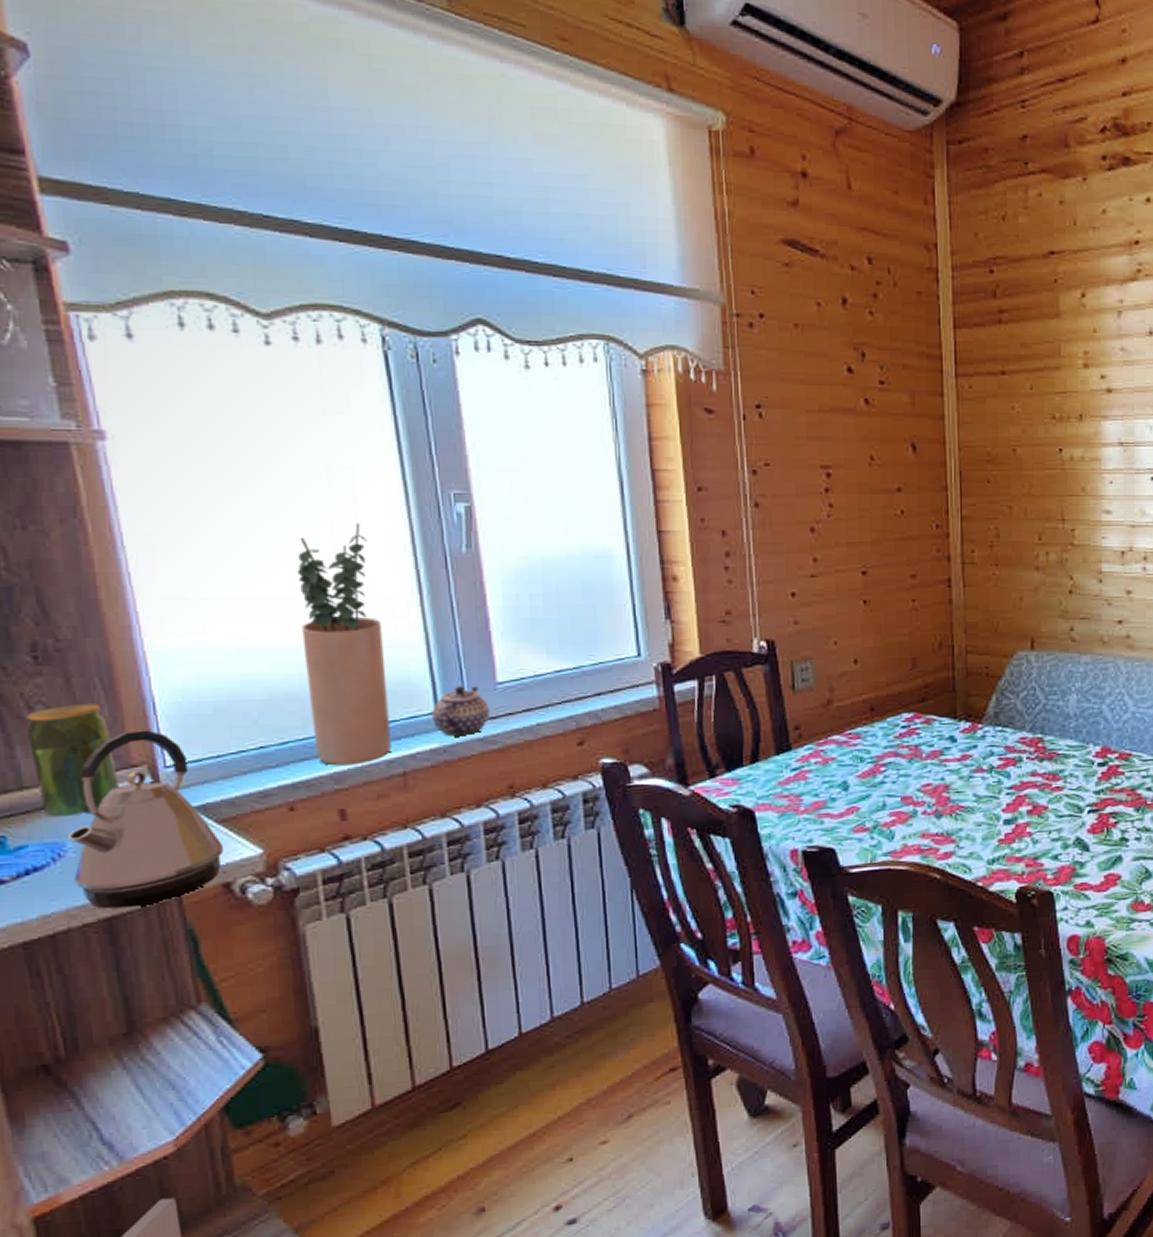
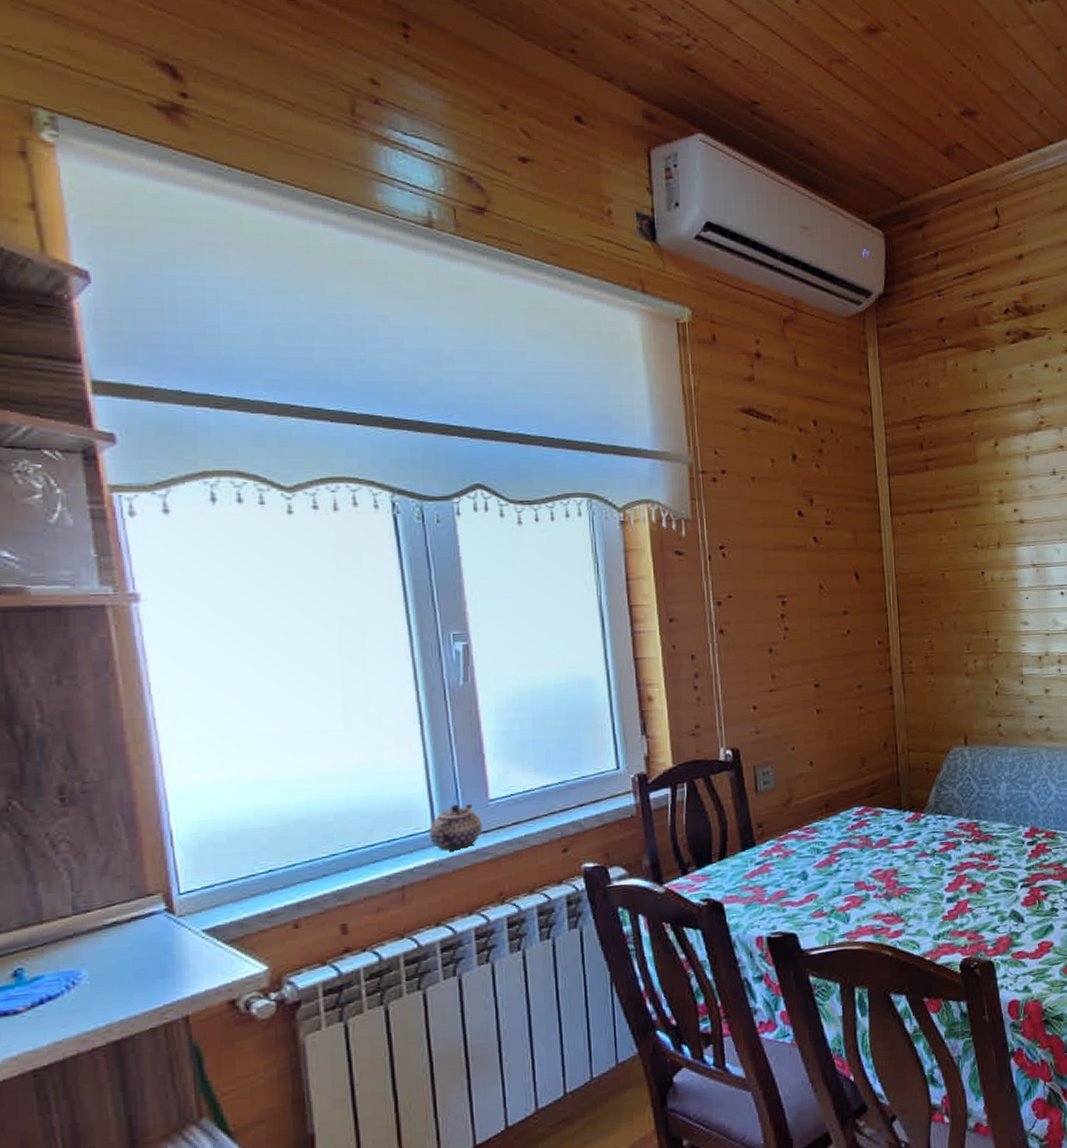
jar: present [26,704,119,818] -> none [50,839,134,948]
kettle: present [68,730,225,909] -> none [83,860,231,1032]
vase: present [297,523,391,766] -> none [309,664,391,884]

